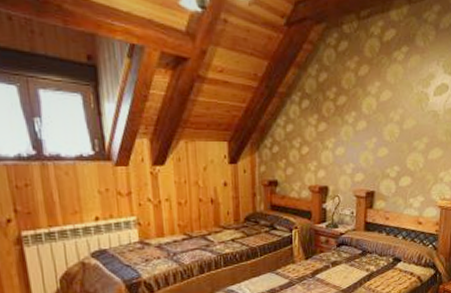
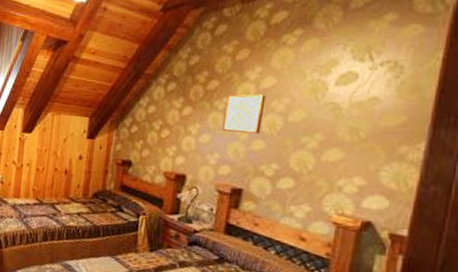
wall art: none [354,107,385,142] -> present [223,94,266,134]

